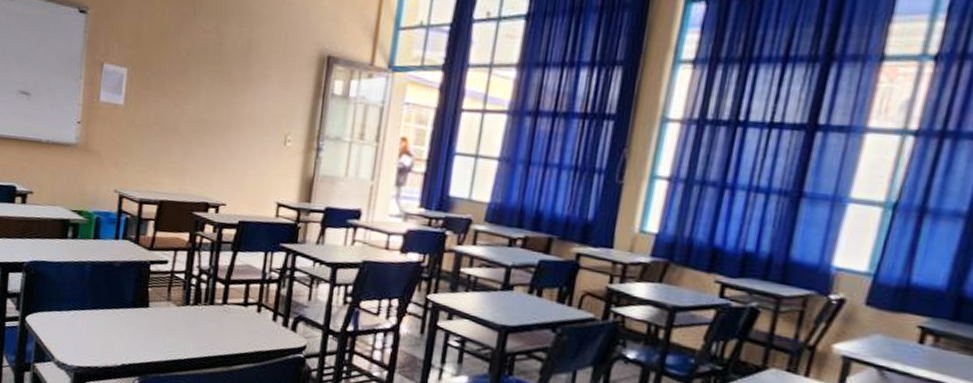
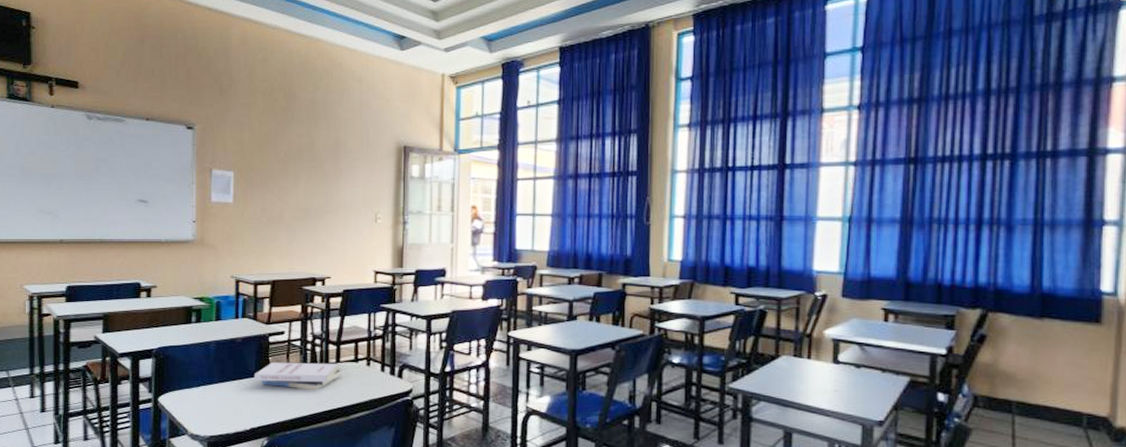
books: none [129,294,229,332] -> present [254,363,342,390]

